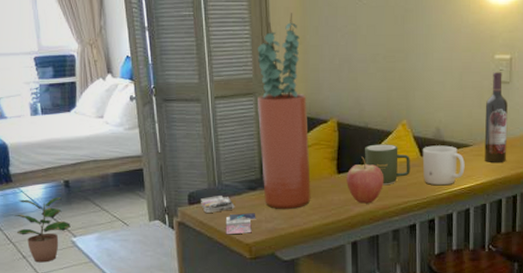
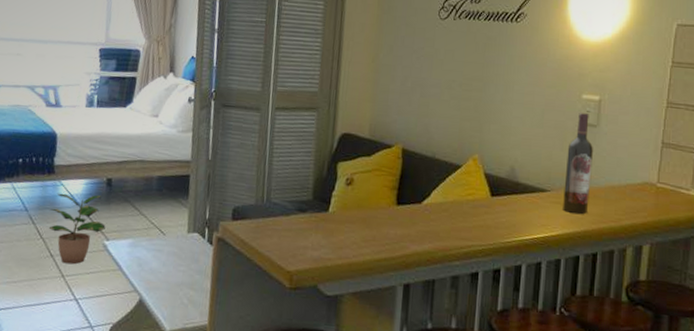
magazine: present [201,196,256,235] -> none [245,213,303,260]
vase: present [257,13,311,209] -> none [313,29,373,238]
fruit: present [346,156,385,204] -> none [405,189,448,243]
mug: present [365,144,410,186] -> none [428,177,479,225]
mug: present [422,145,465,186] -> none [491,186,540,233]

